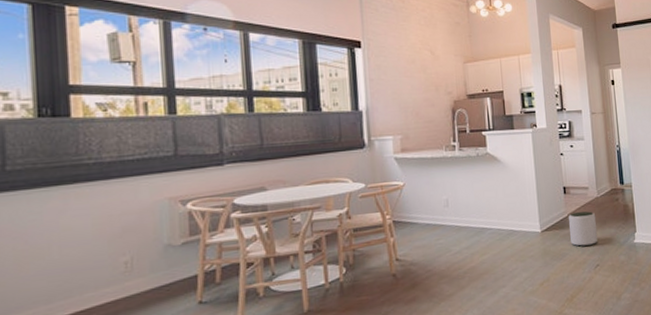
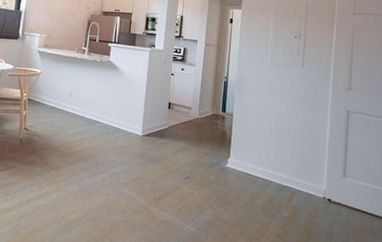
plant pot: present [569,211,598,247] -> none [167,126,194,159]

